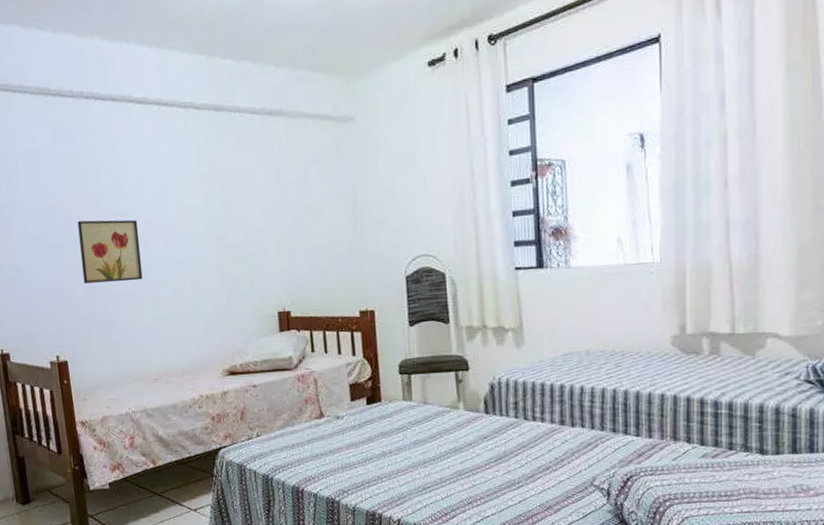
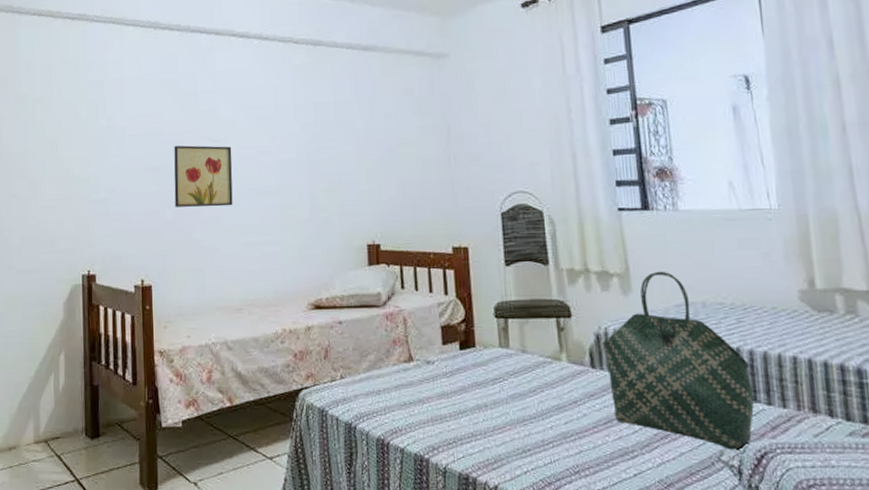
tote bag: none [496,324,625,476] -> present [602,271,754,450]

